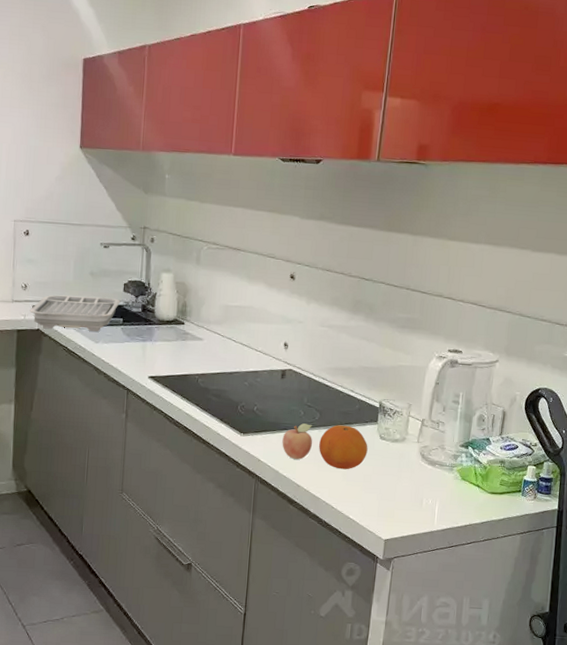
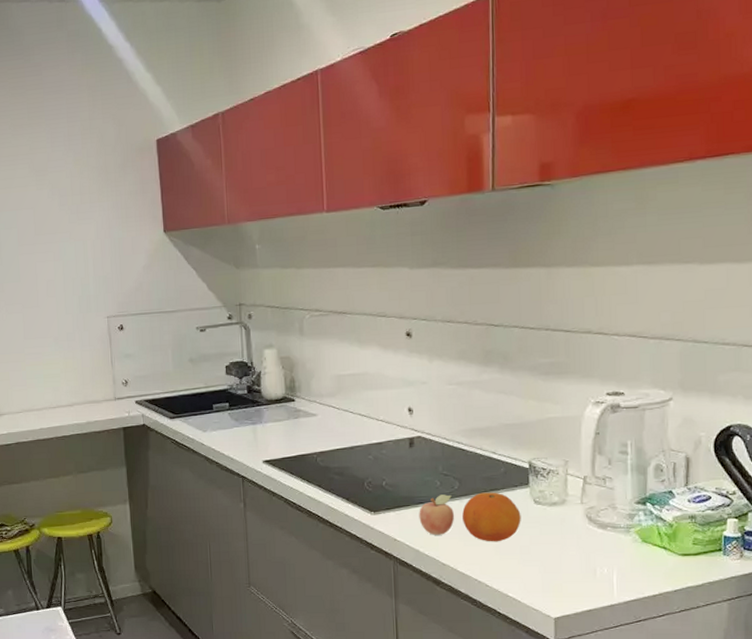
dish rack: present [30,295,121,332] -> none [133,382,224,424]

